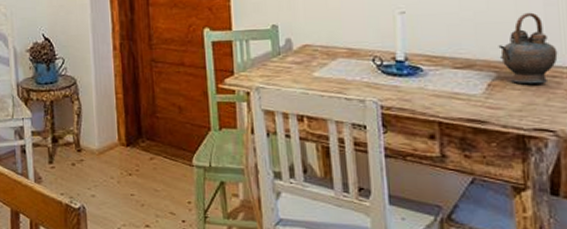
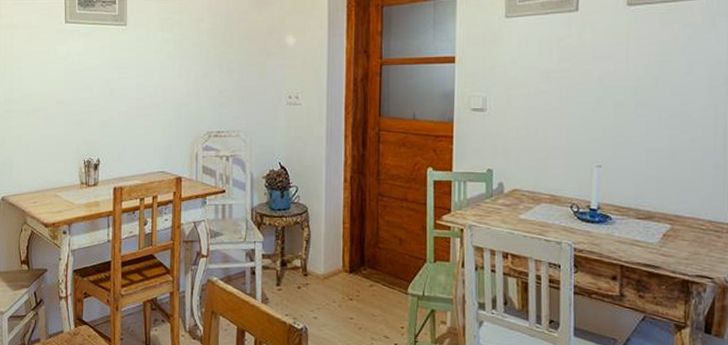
teapot: present [498,12,558,85] -> none [674,174,721,237]

